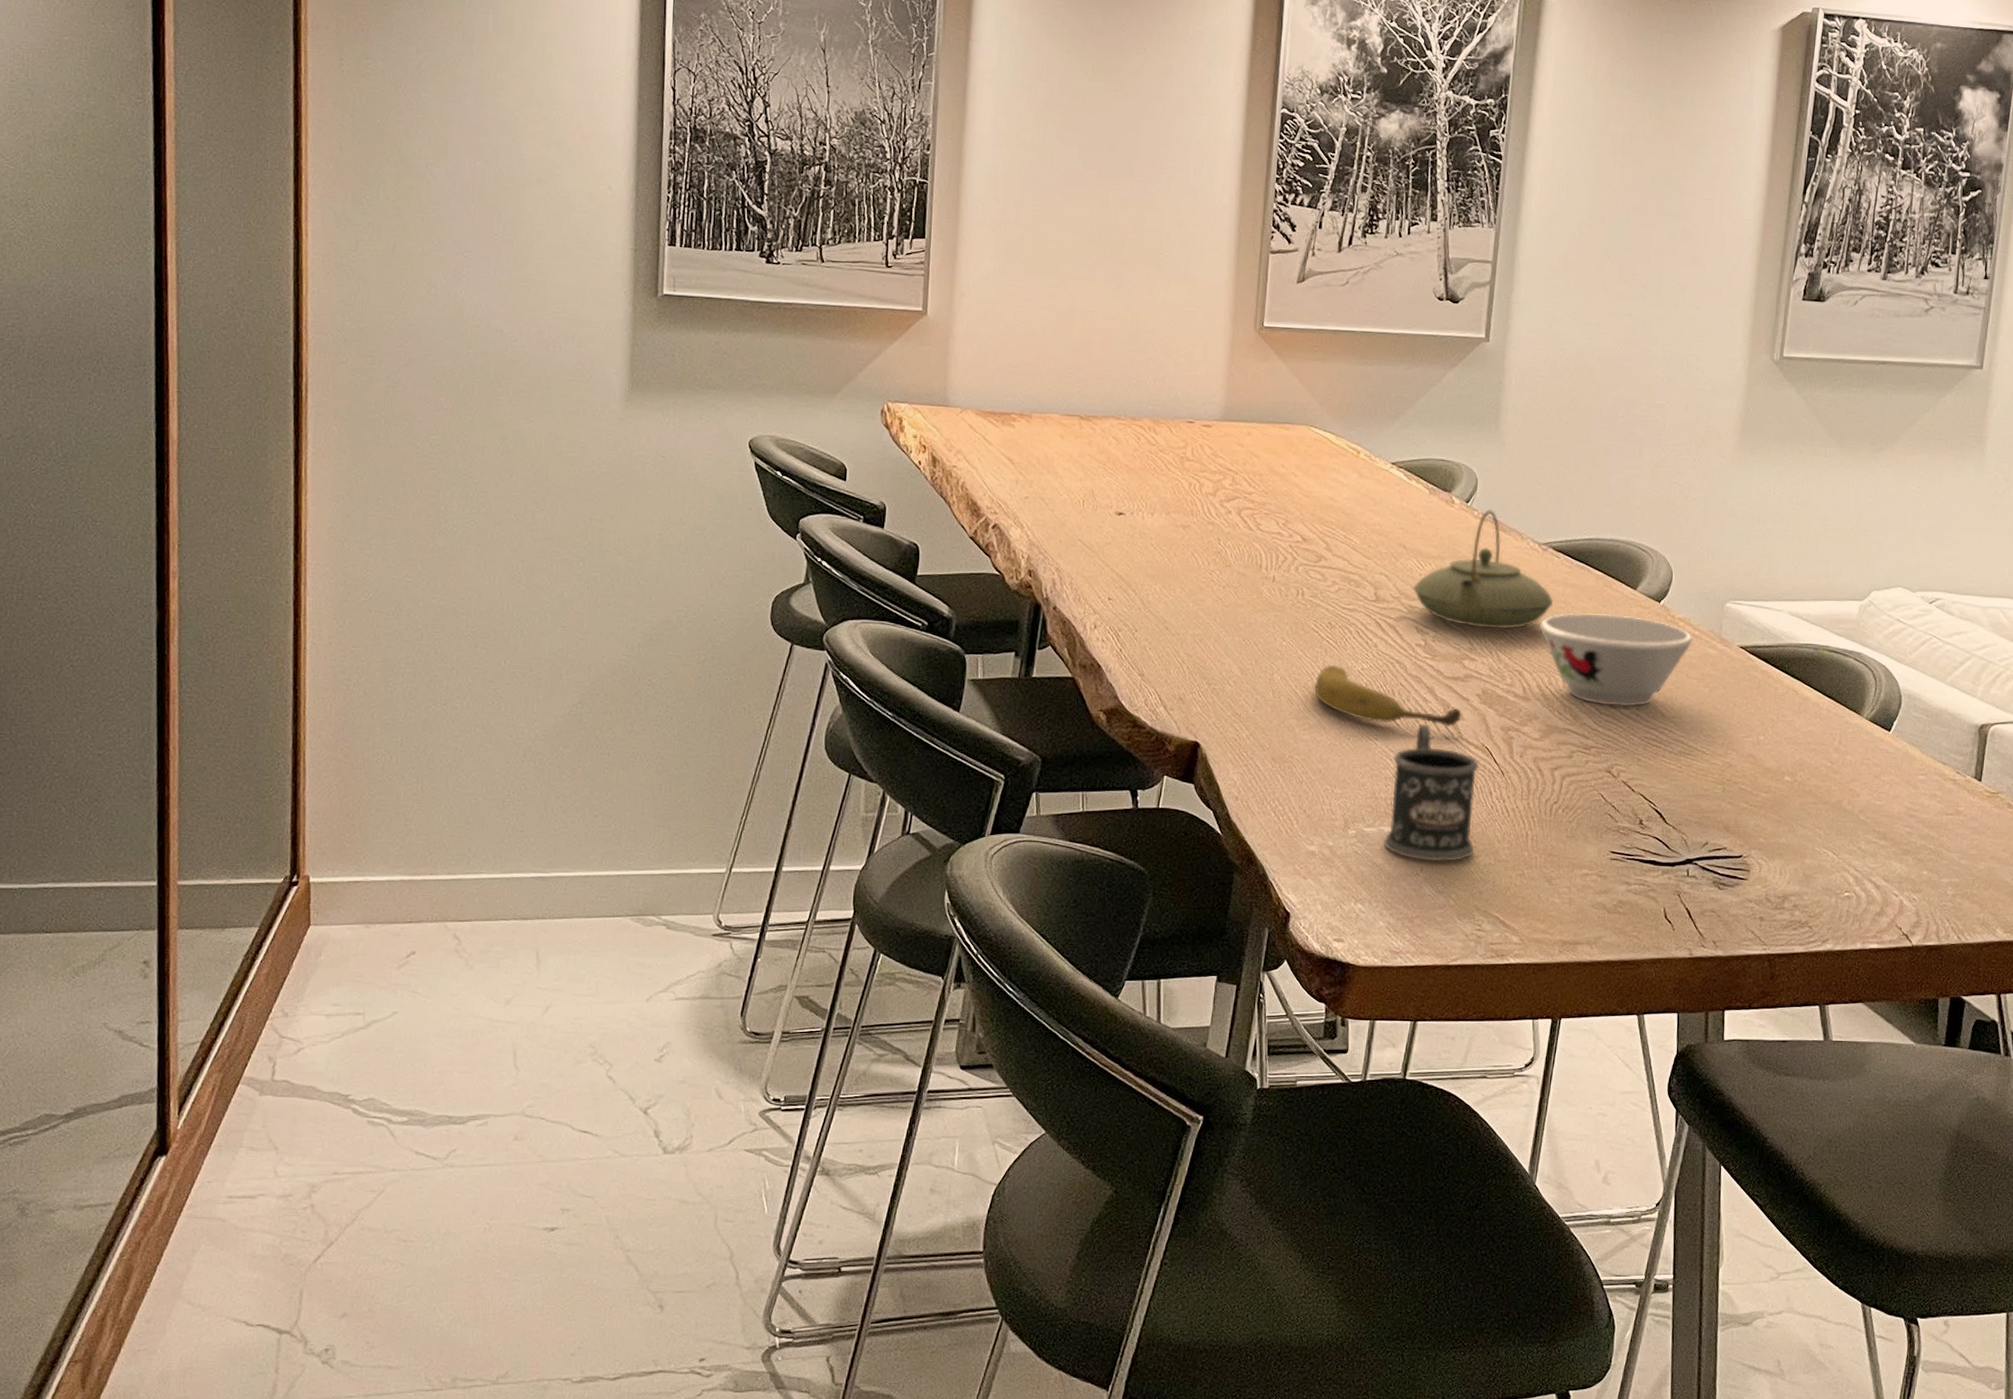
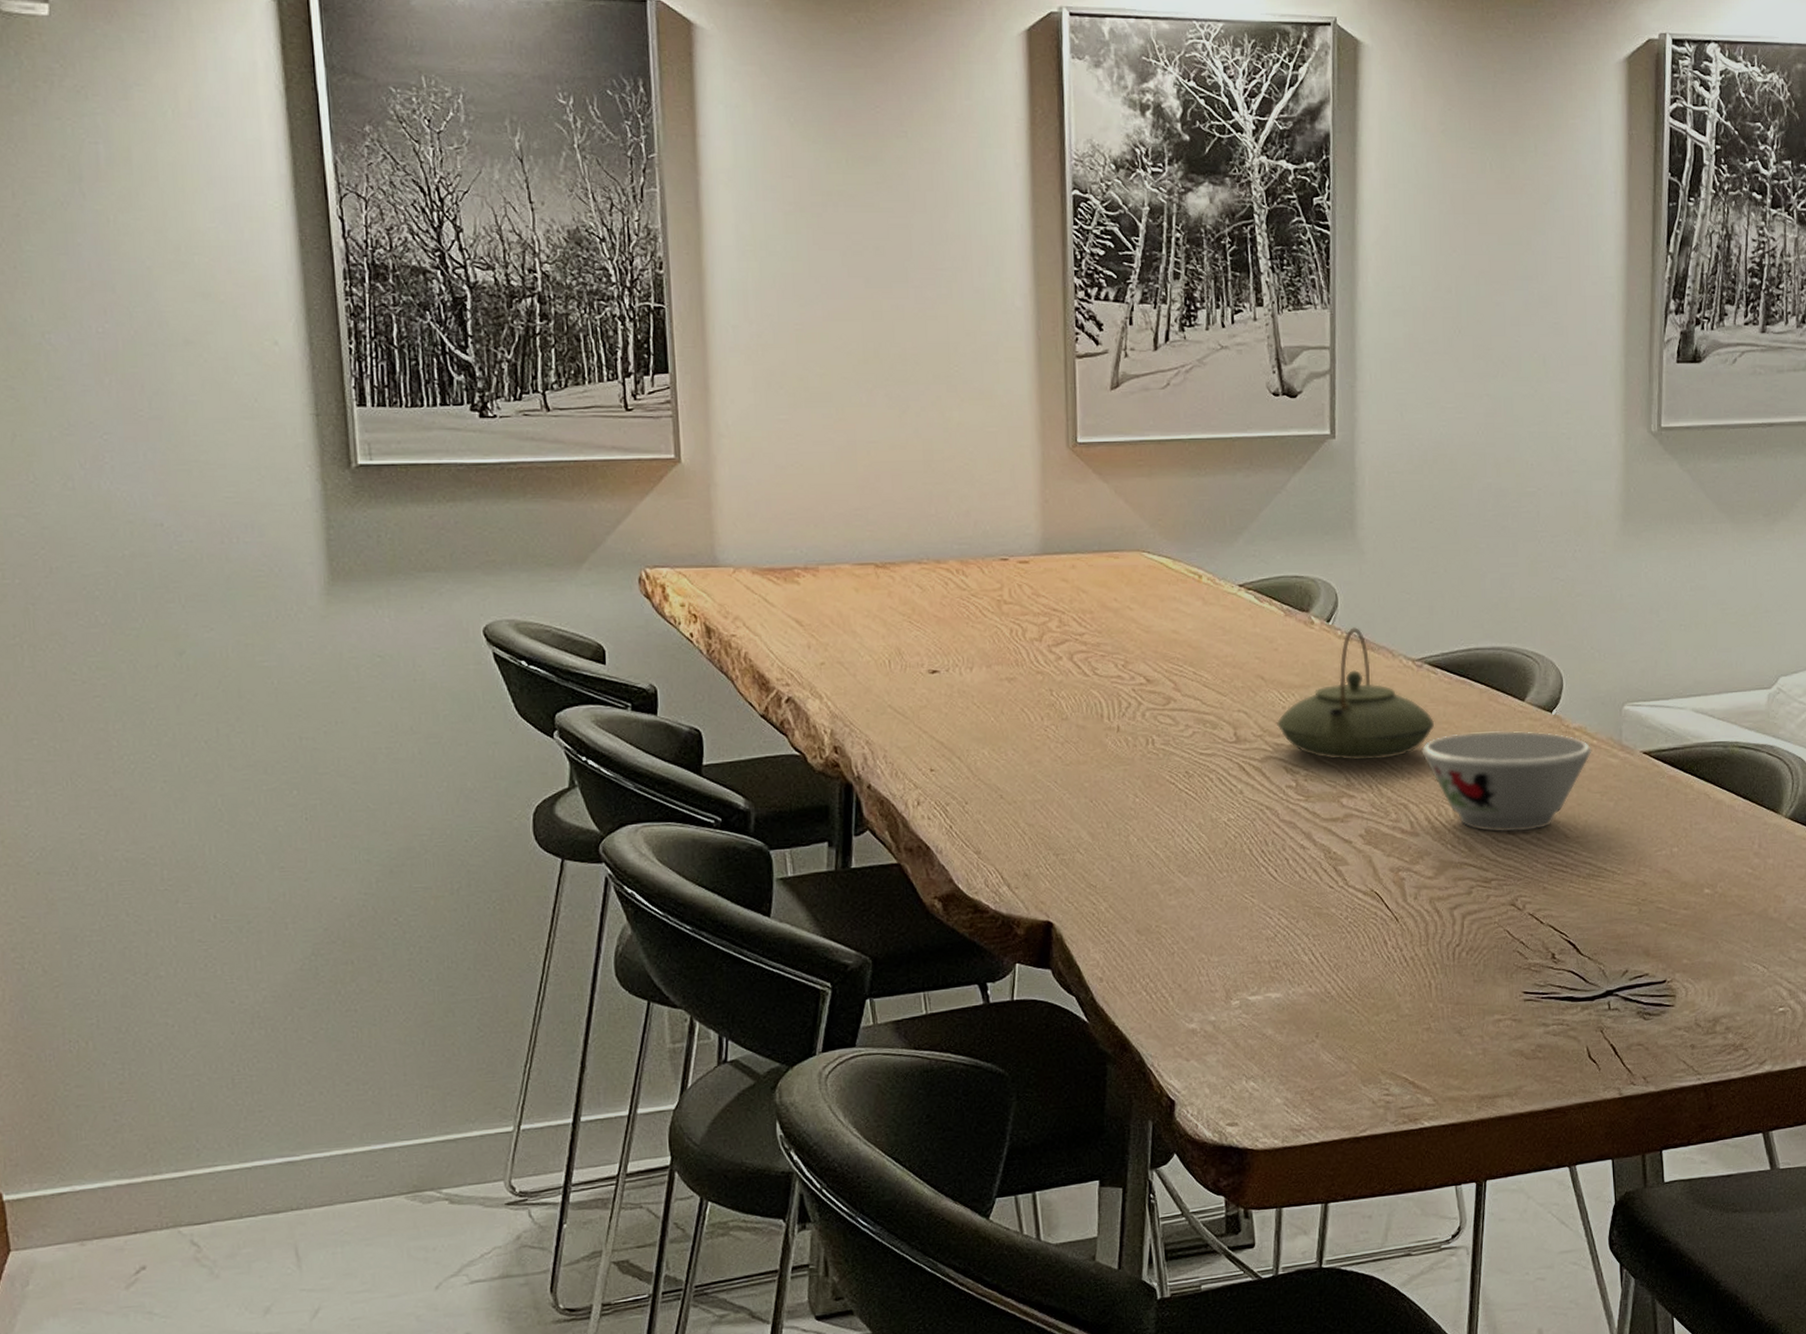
fruit: present [1313,664,1463,728] -> none [1176,818,1346,878]
mug: present [1383,724,1480,862] -> none [1271,873,1374,1026]

